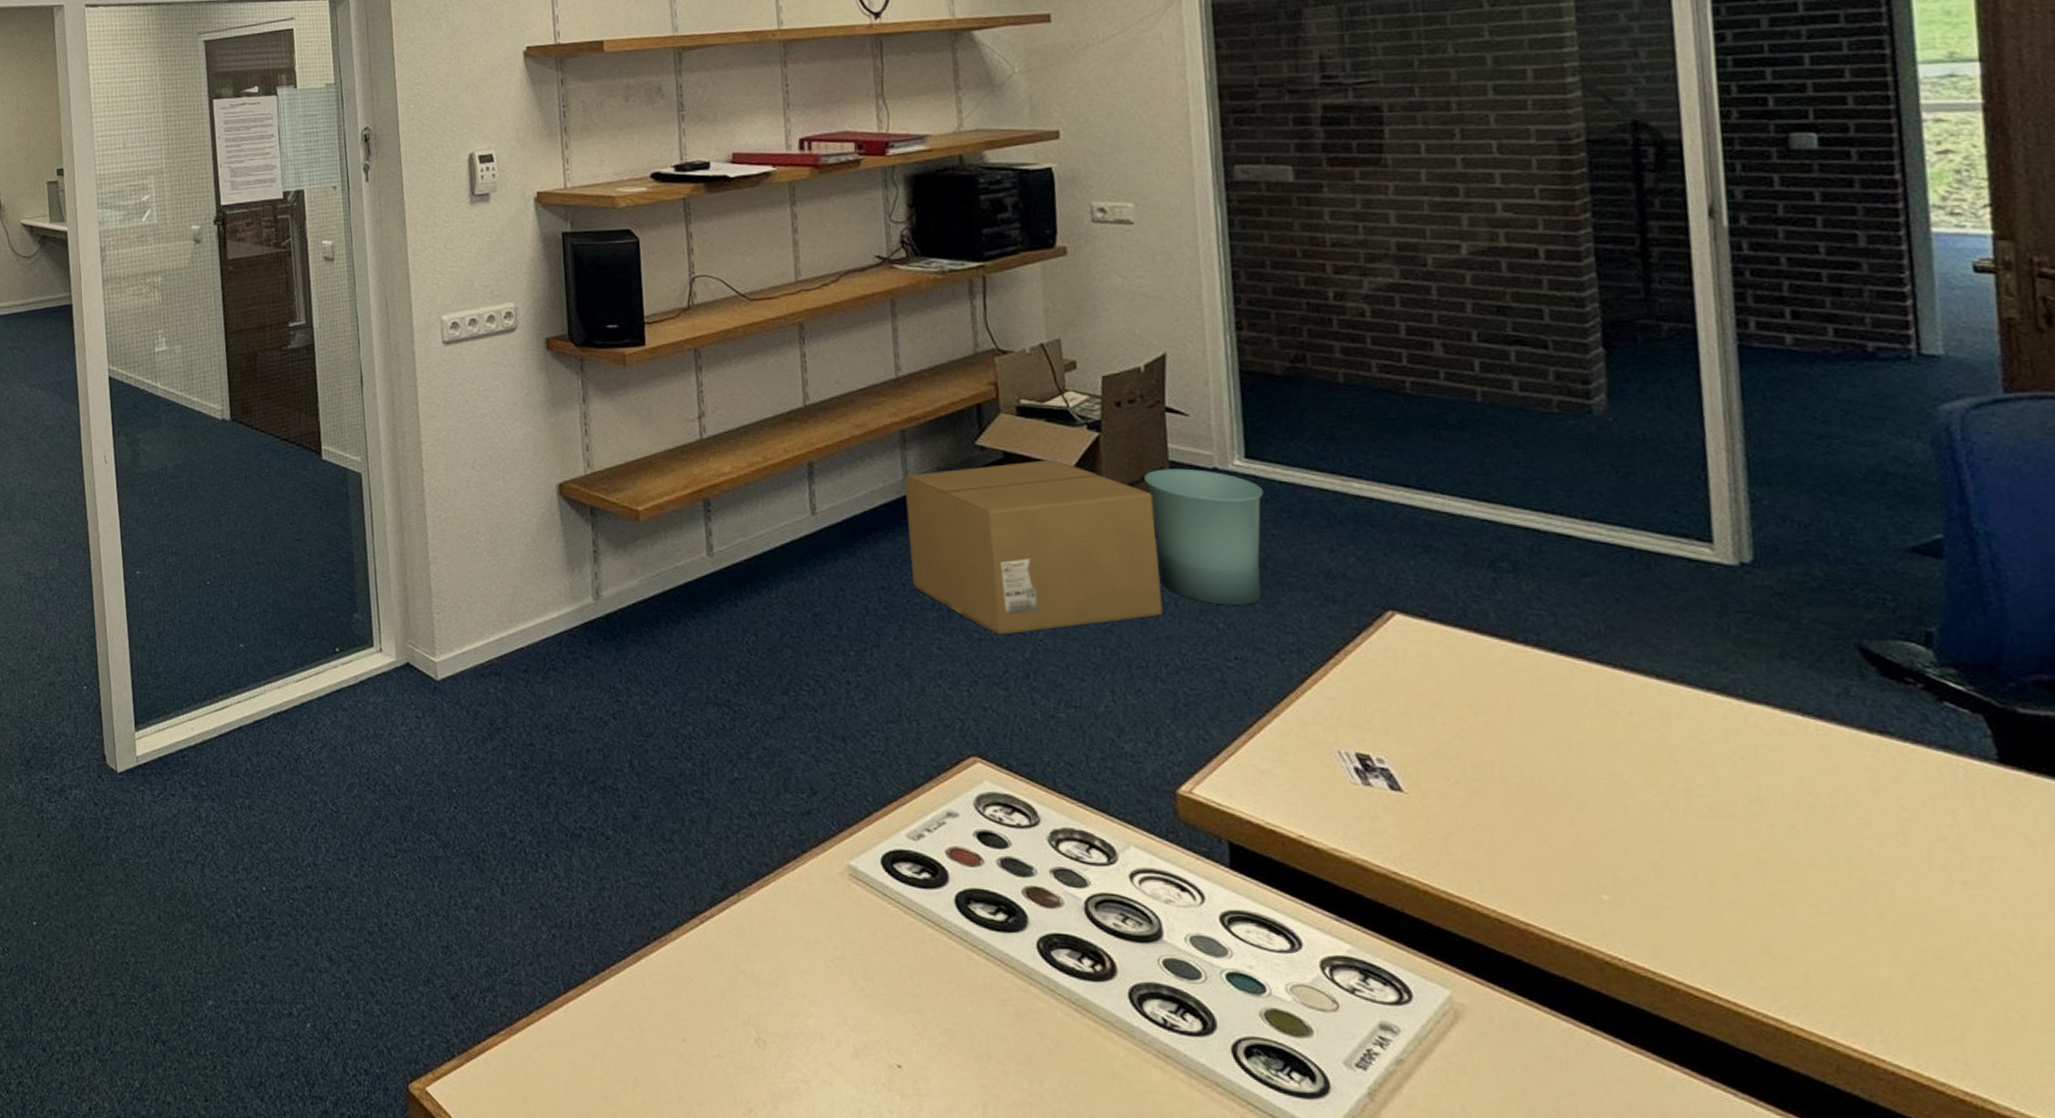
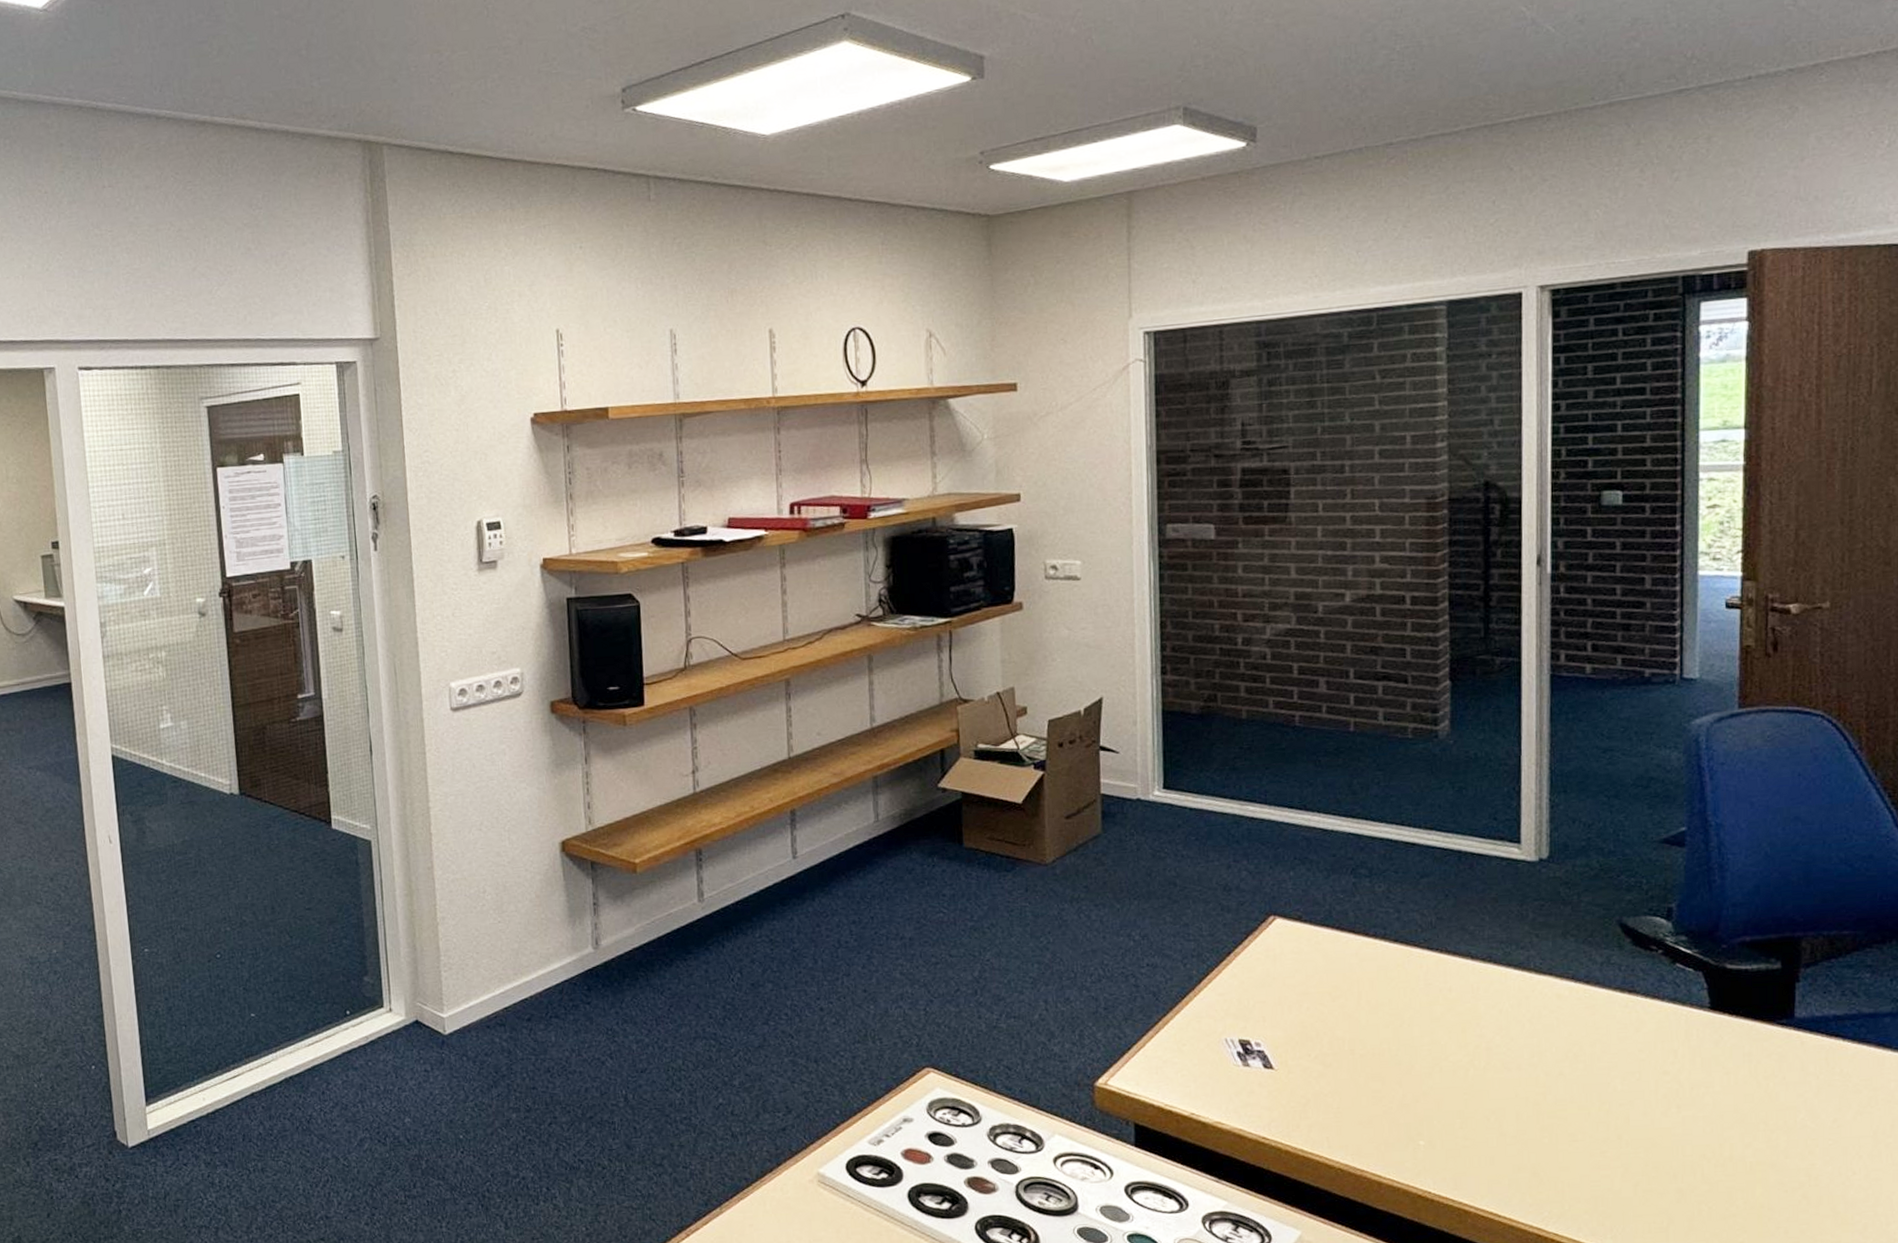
box: present [905,459,1163,635] -> none [876,797,1090,958]
waste bin: present [1144,468,1264,605] -> none [1080,800,1177,920]

